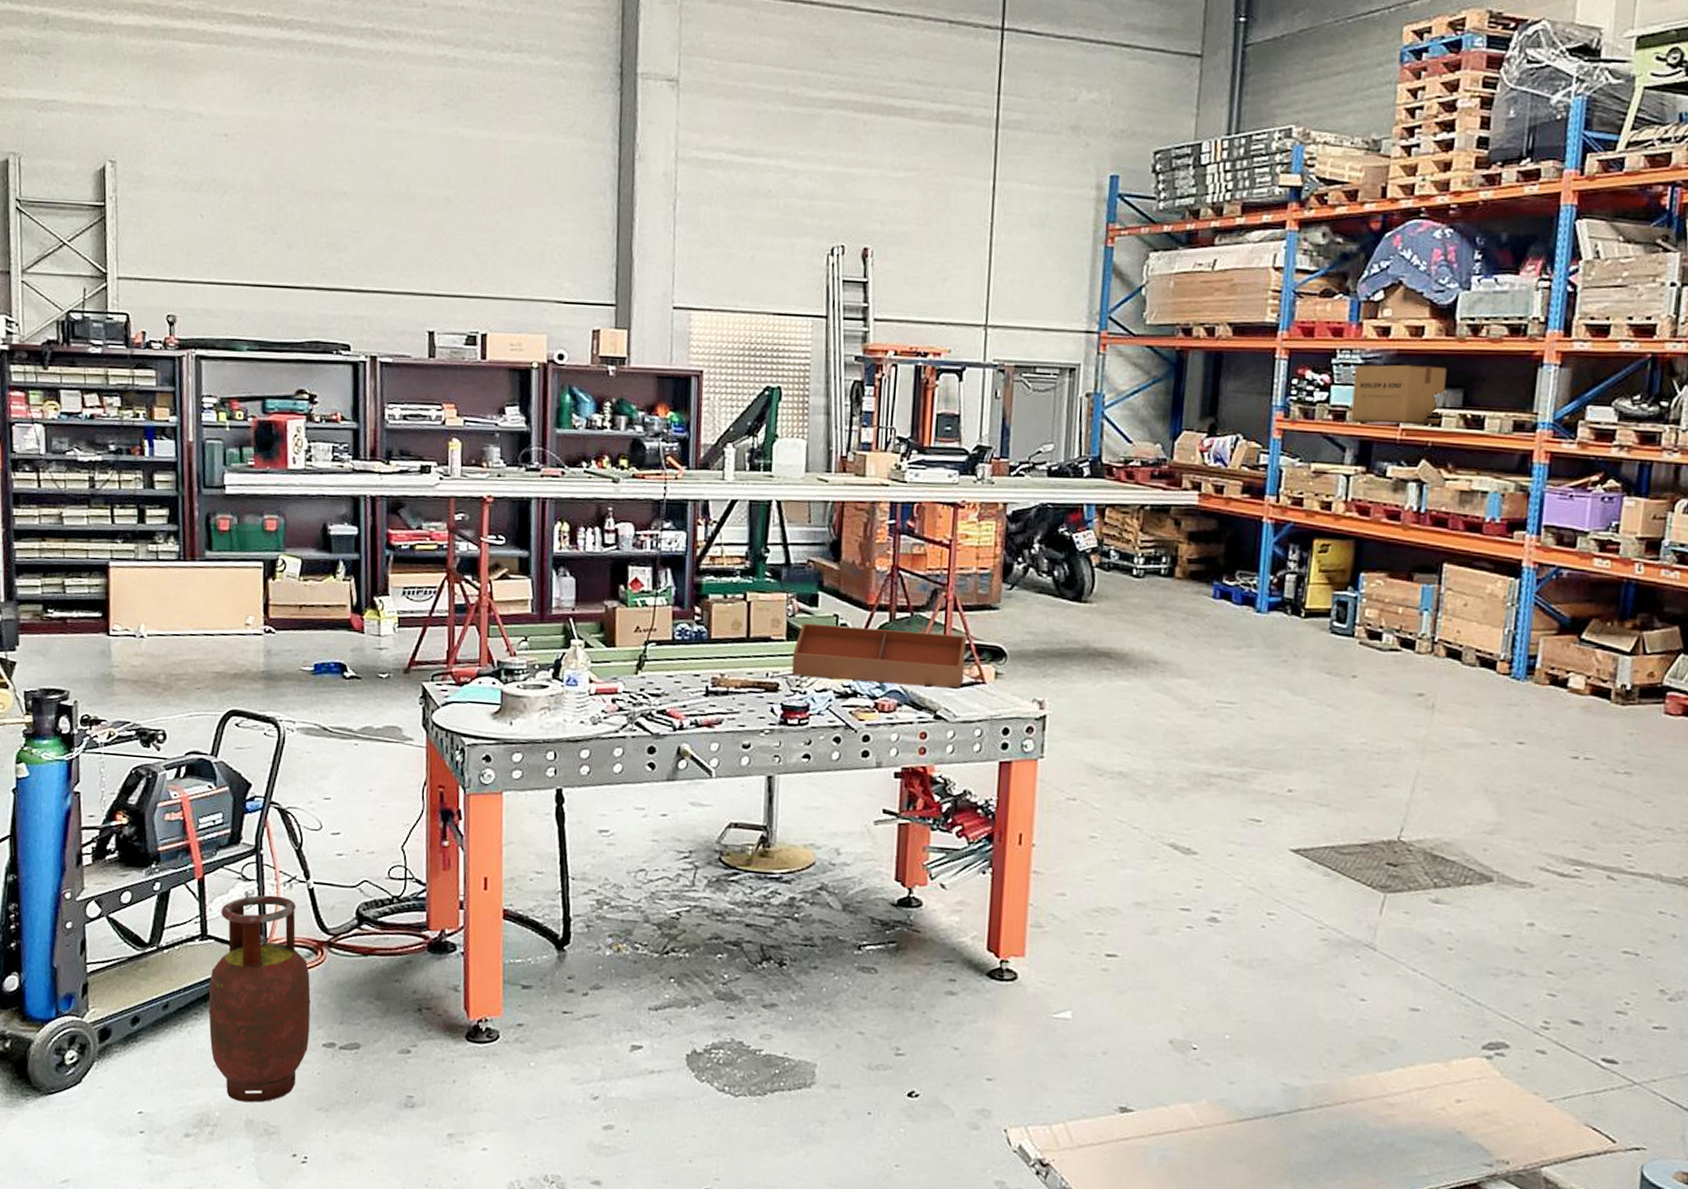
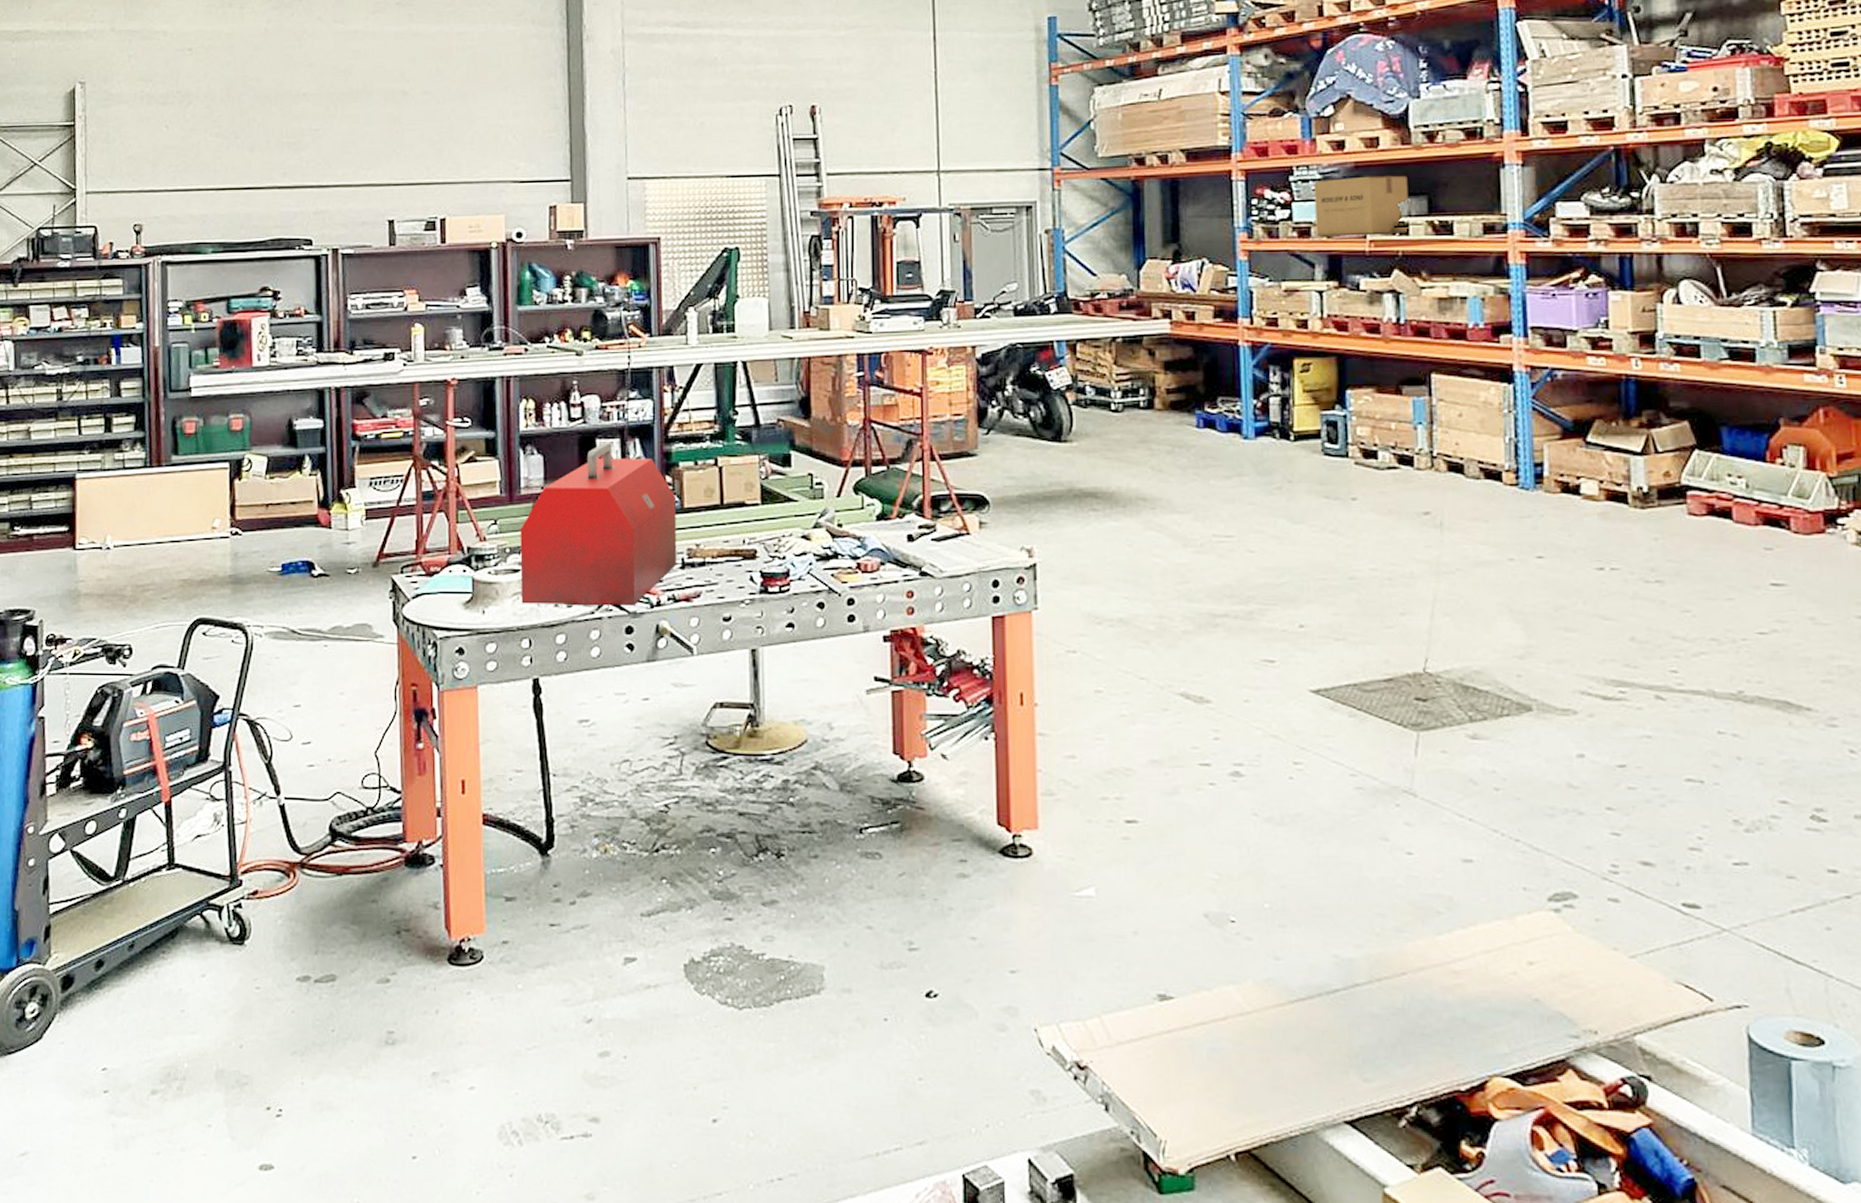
gas cylinder: present [209,895,311,1103] -> none [176,815,283,1050]
toolbox: none [548,570,704,728] -> present [520,443,677,607]
storage bin: present [792,622,967,689] -> none [769,484,947,542]

